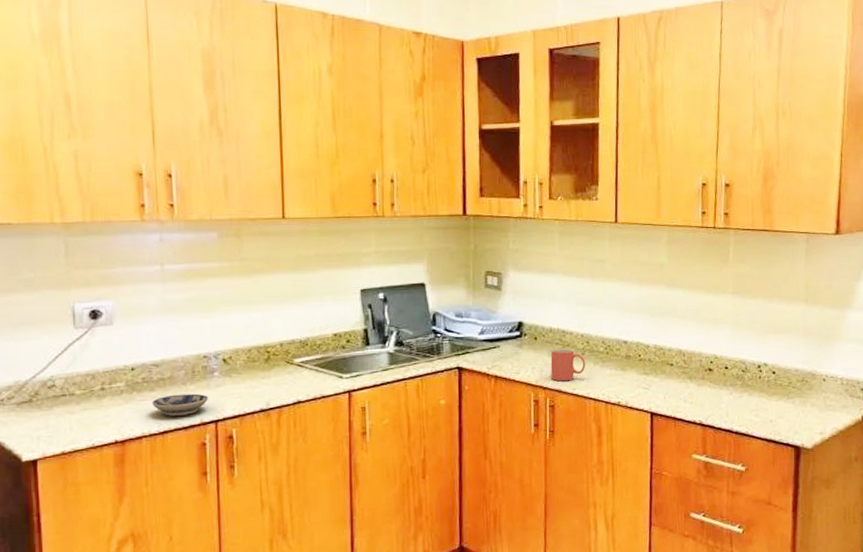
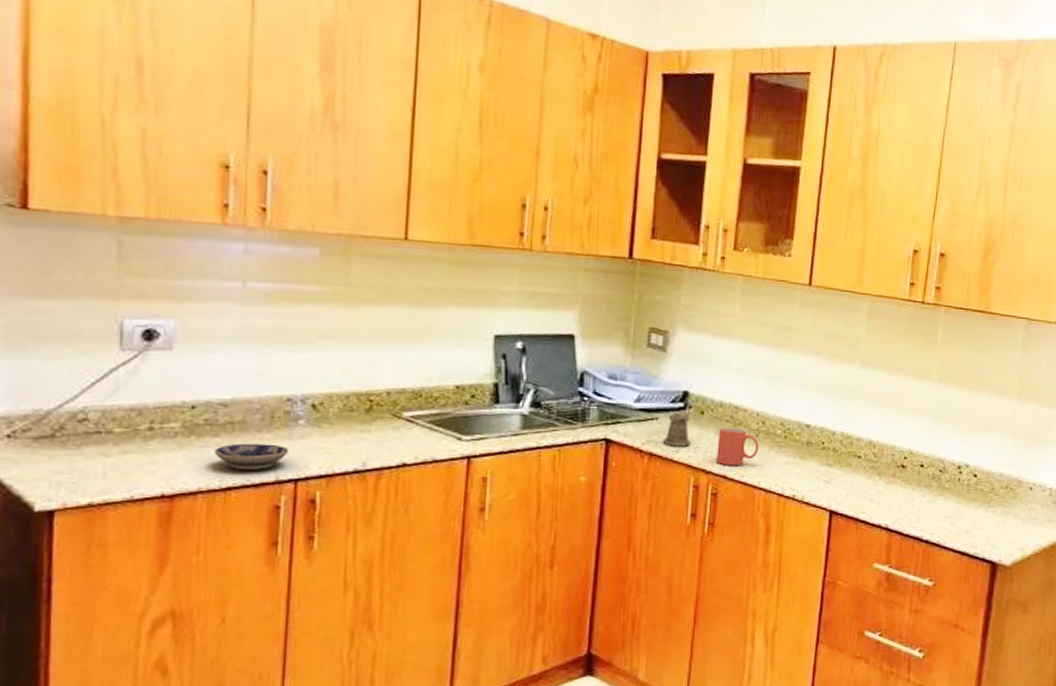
pepper shaker: none [504,340,528,369] -> present [662,413,691,447]

